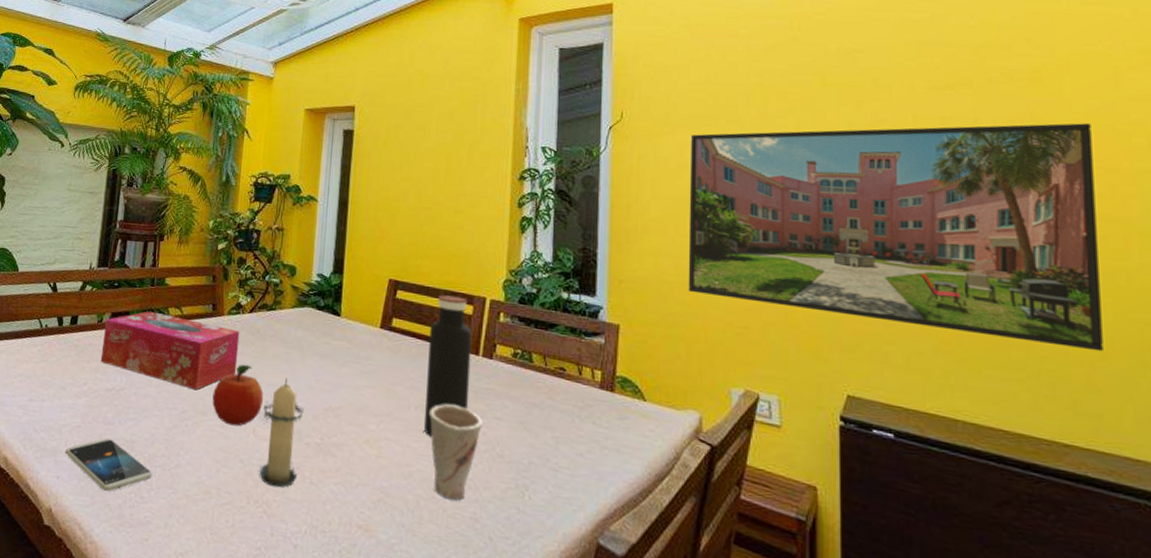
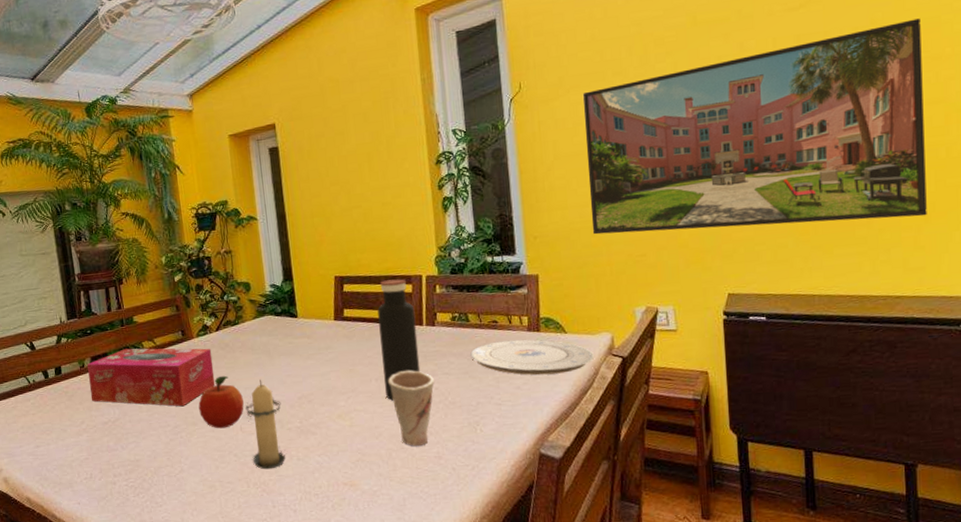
smartphone: present [64,438,153,492] -> none [79,463,162,506]
plate: none [529,392,677,450] -> present [470,339,595,376]

